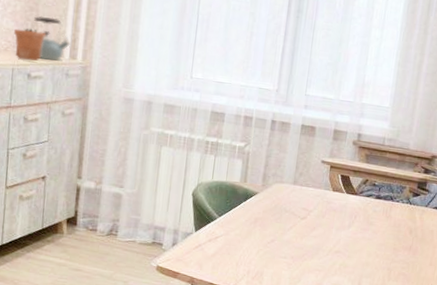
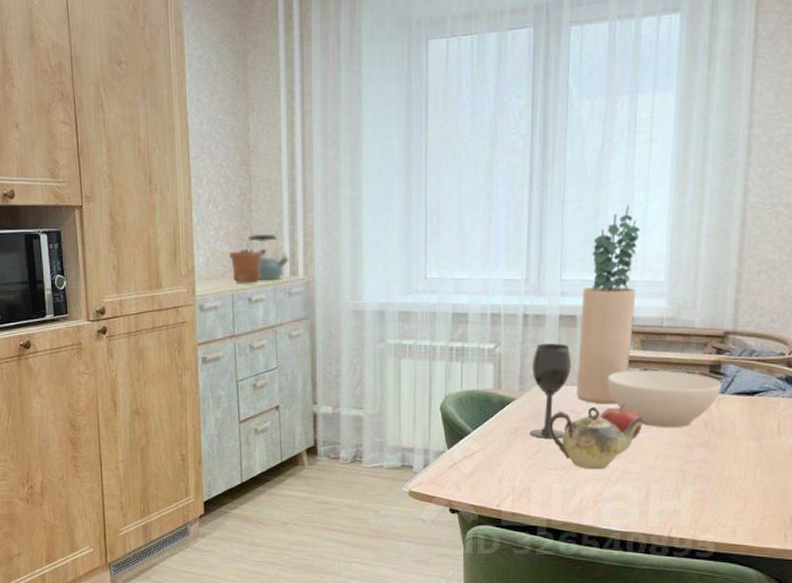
wine glass: none [267,147,308,231] -> present [529,343,572,438]
teapot: none [283,207,365,262] -> present [548,407,648,470]
vase: none [309,39,374,206] -> present [577,205,640,403]
fruit: none [326,206,361,239] -> present [599,403,643,440]
bowl: none [335,179,426,232] -> present [607,370,722,428]

